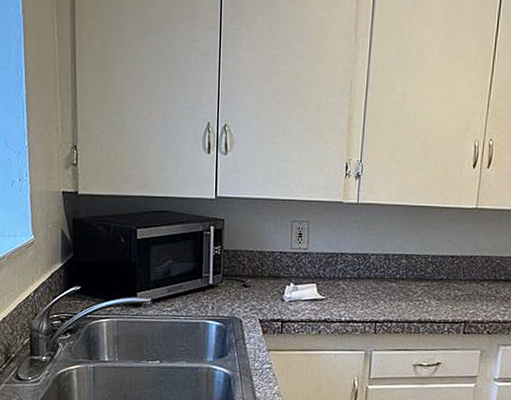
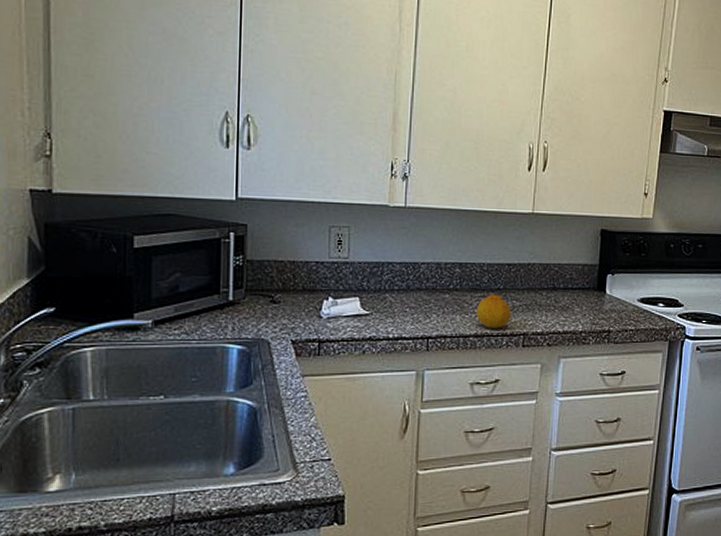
fruit: none [420,283,454,316] -> present [476,294,511,328]

